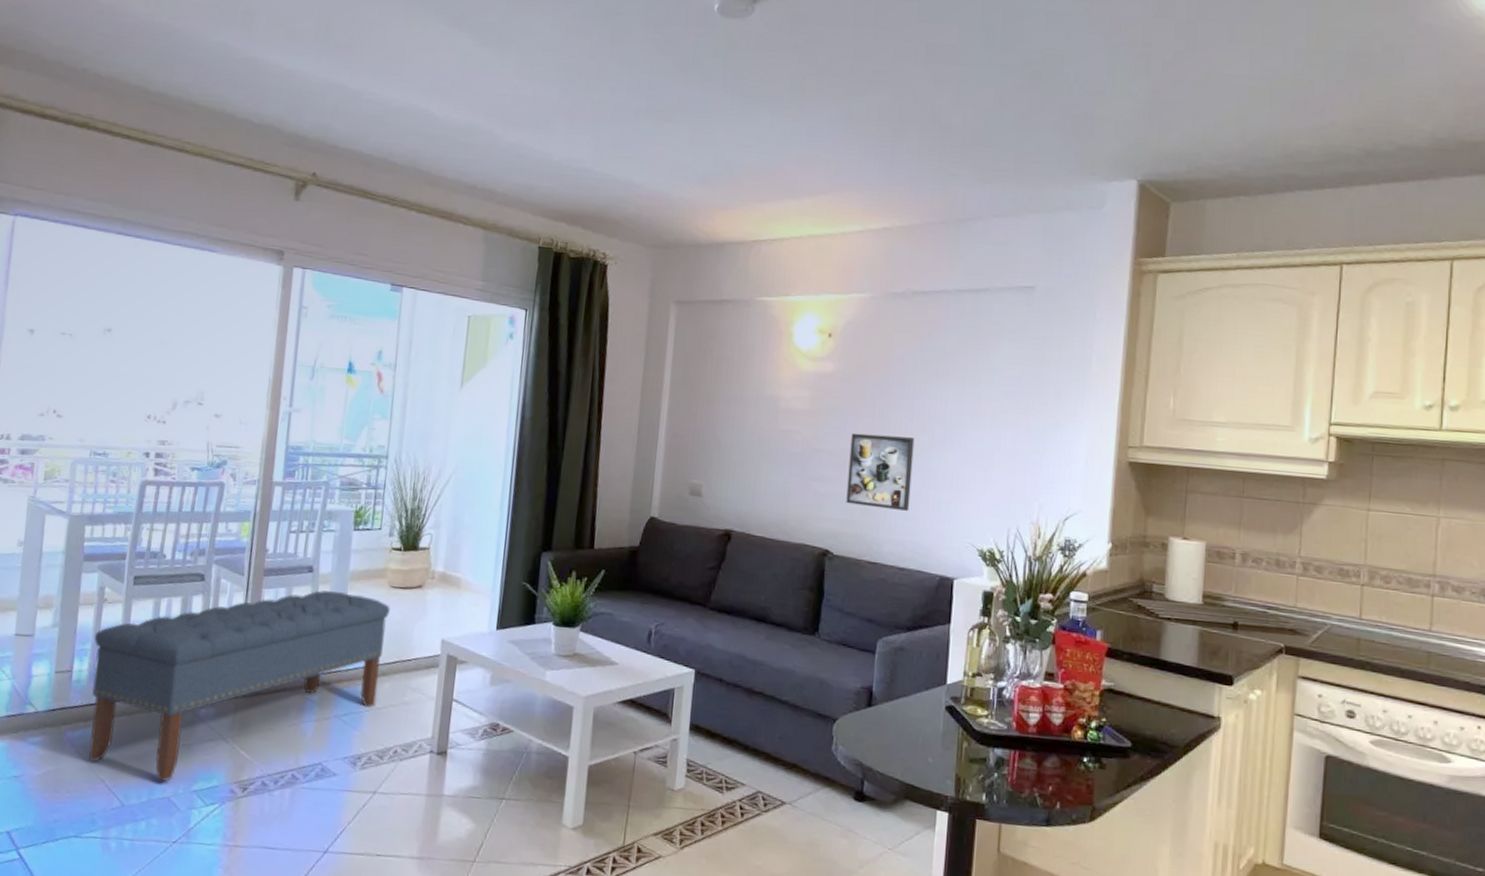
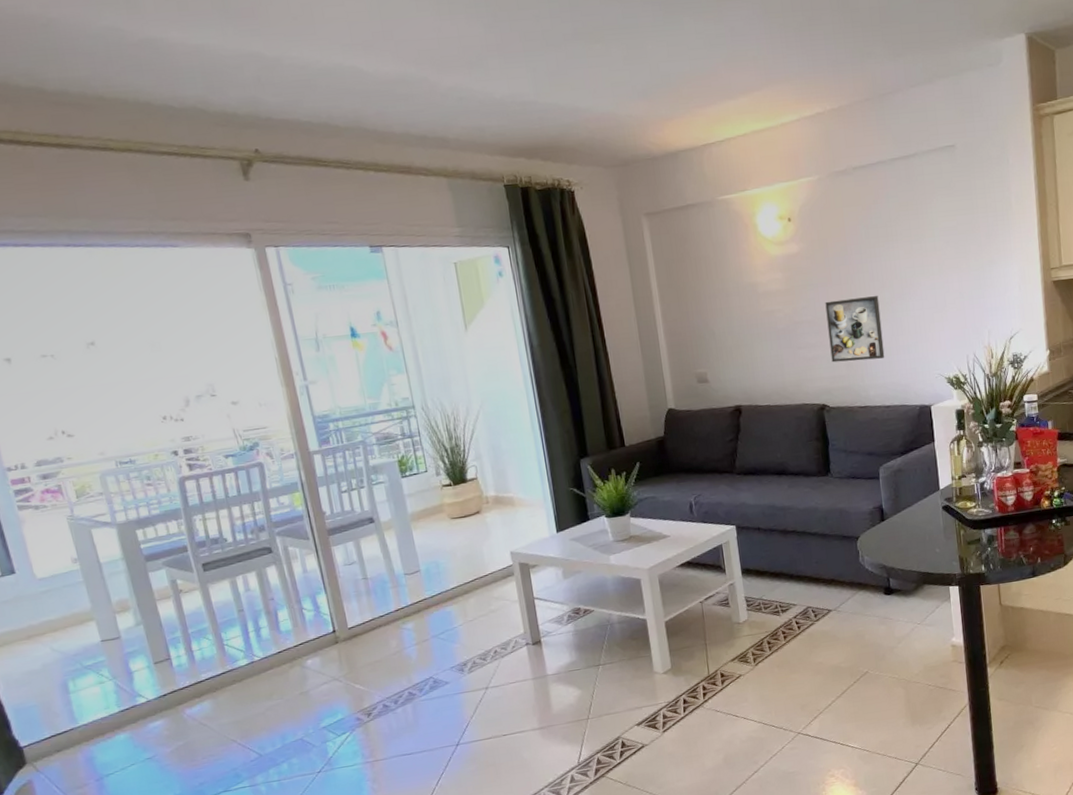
bench: present [88,590,390,781] -> none [181,531,467,728]

